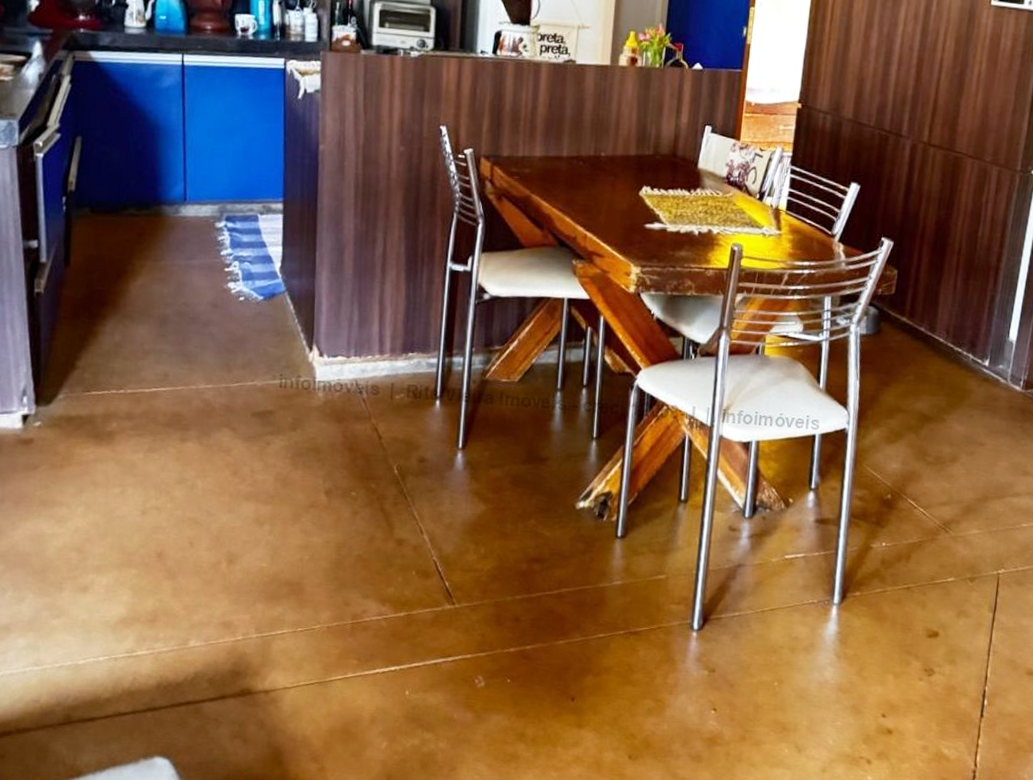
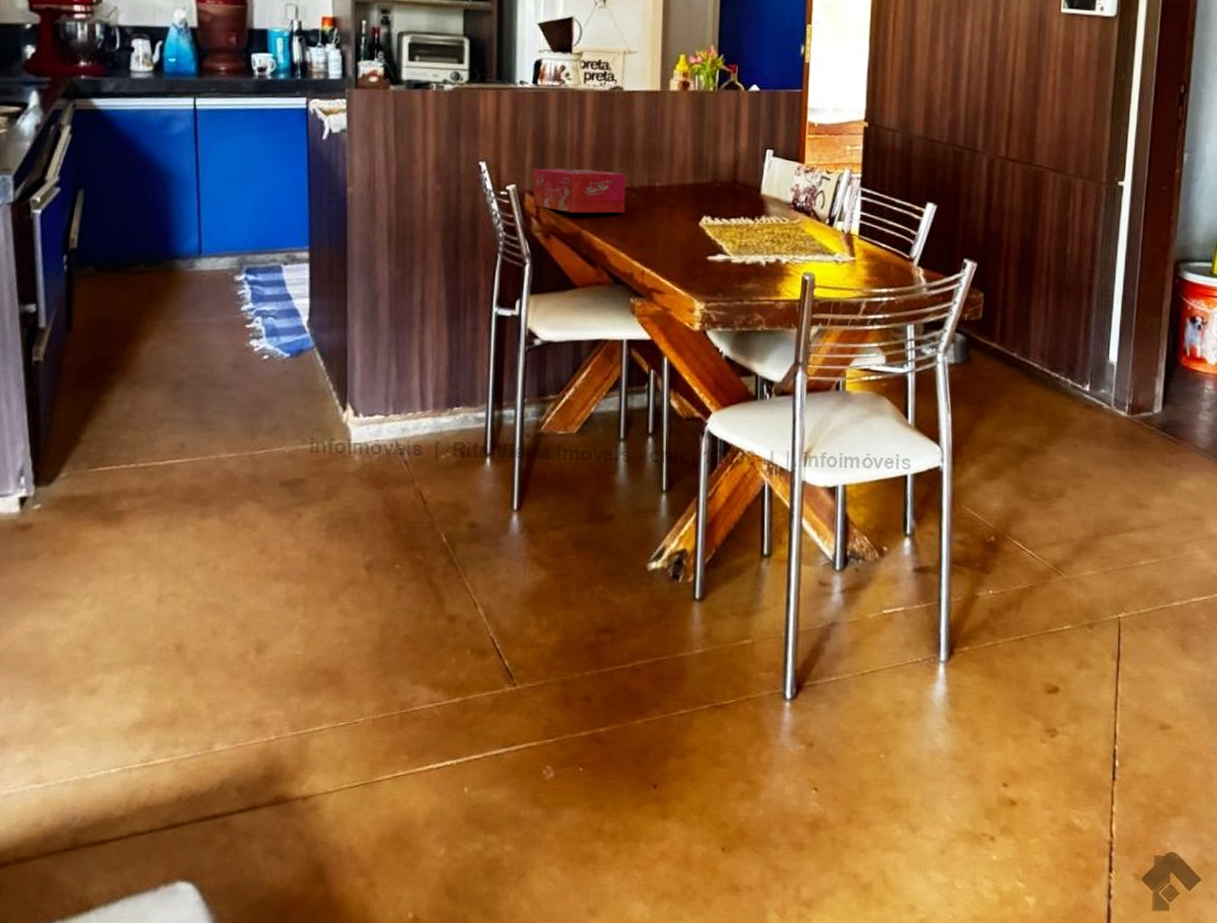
tissue box: none [488,134,574,180] -> present [533,168,626,214]

